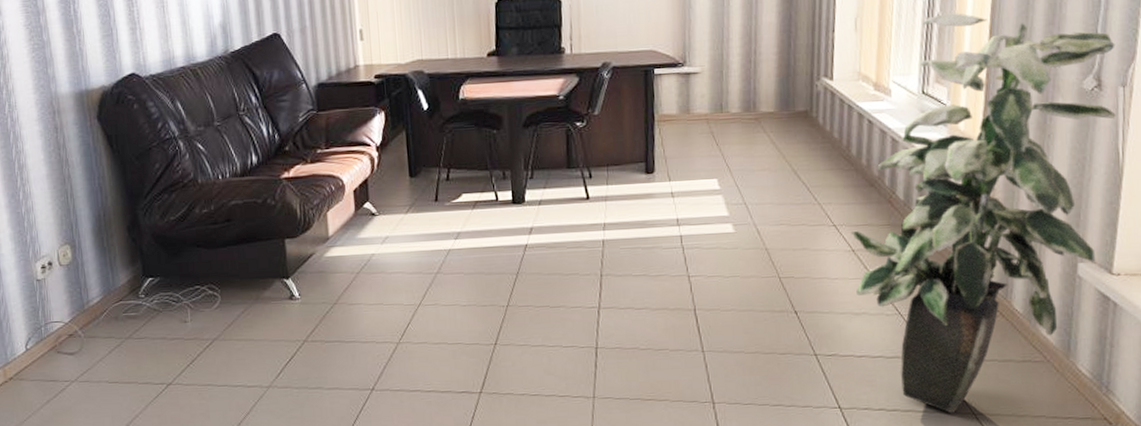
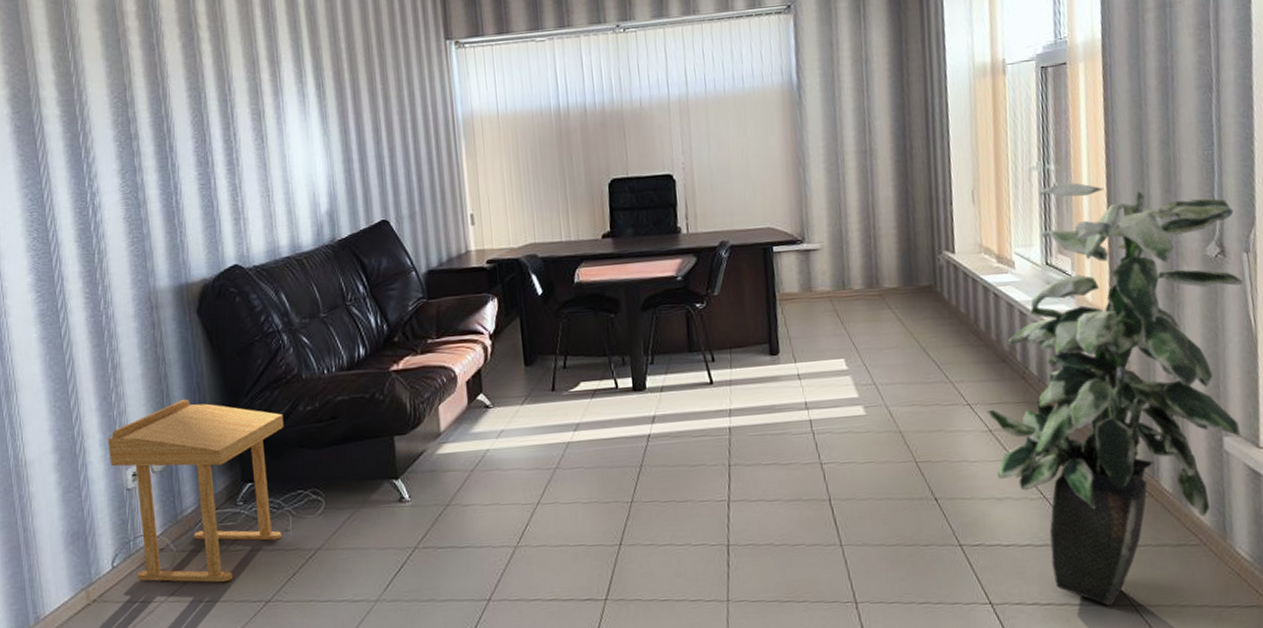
side table: none [17,199,182,366] -> present [108,399,284,583]

